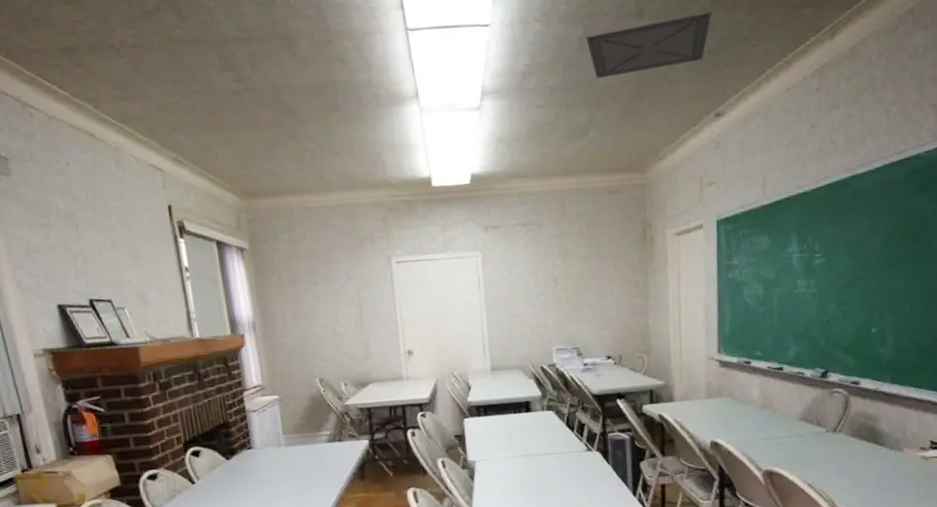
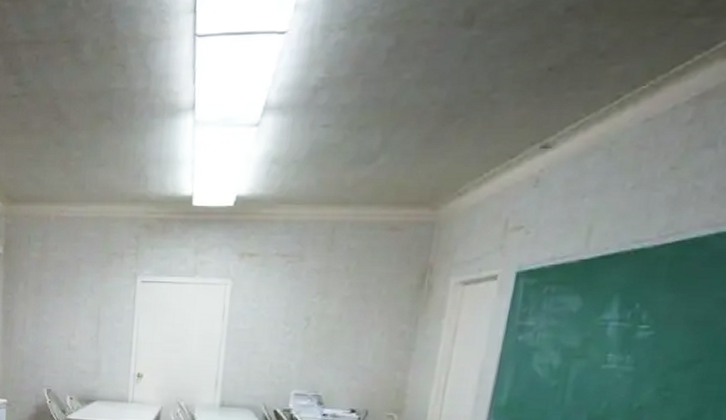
ceiling vent: present [586,12,712,79] -> none [396,21,563,97]

